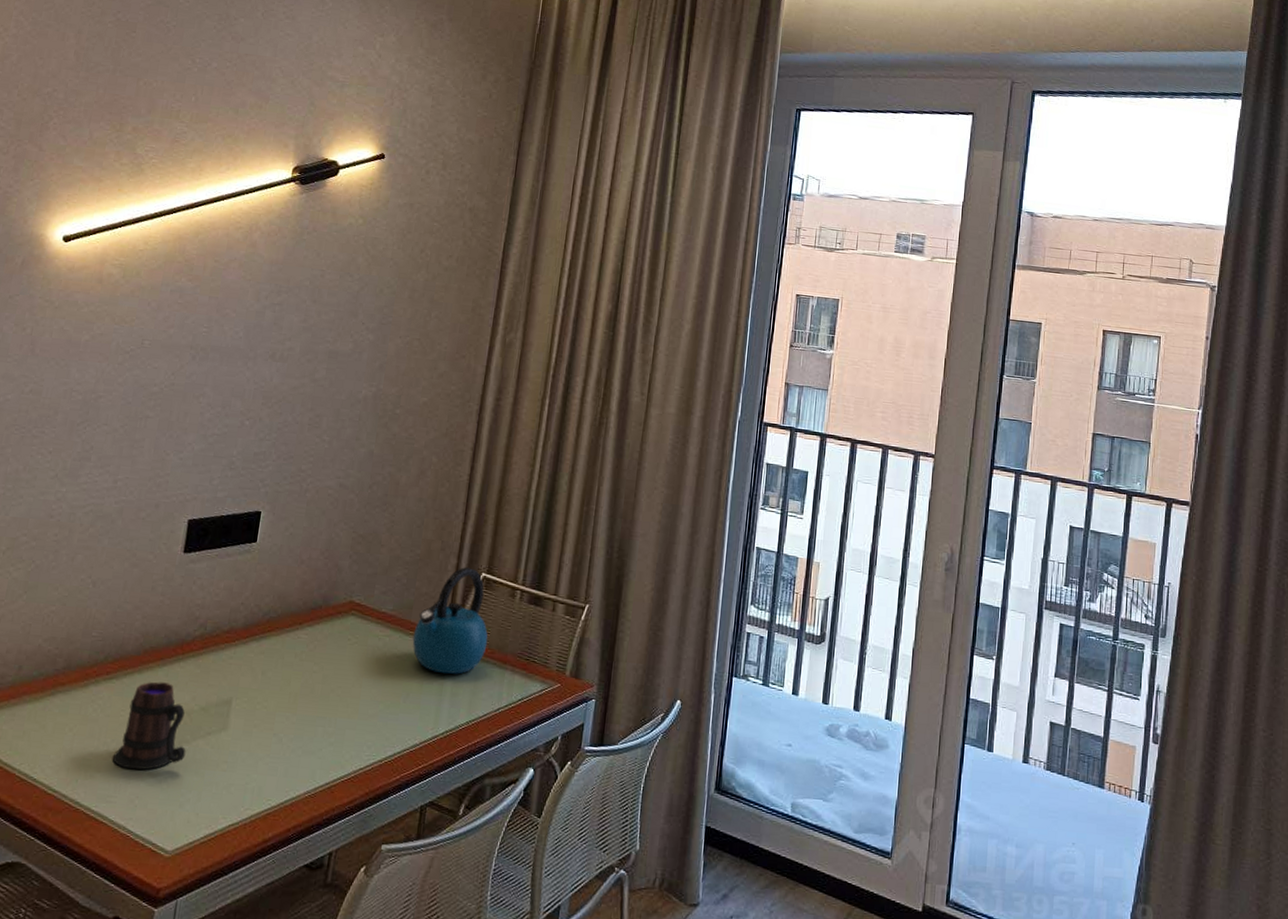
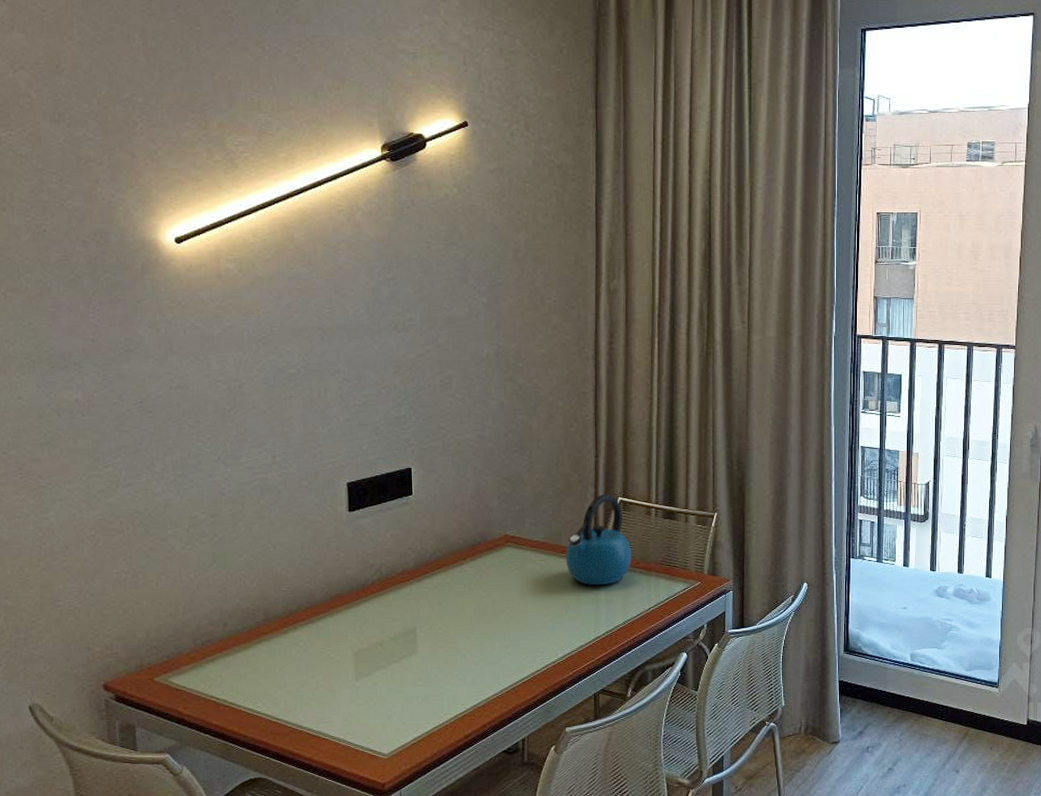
mug: present [112,682,186,771] -> none [322,621,385,695]

